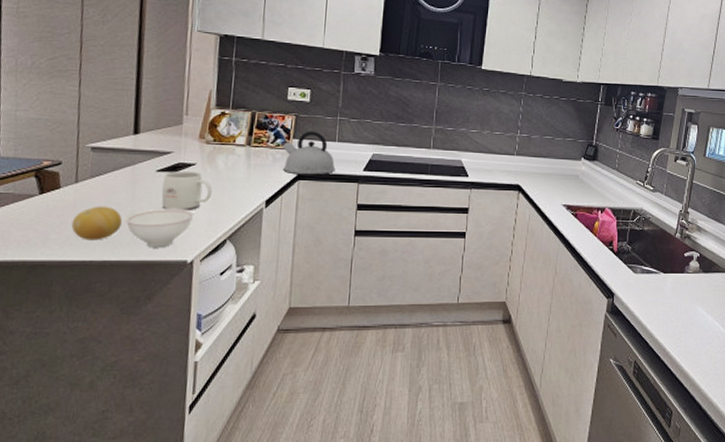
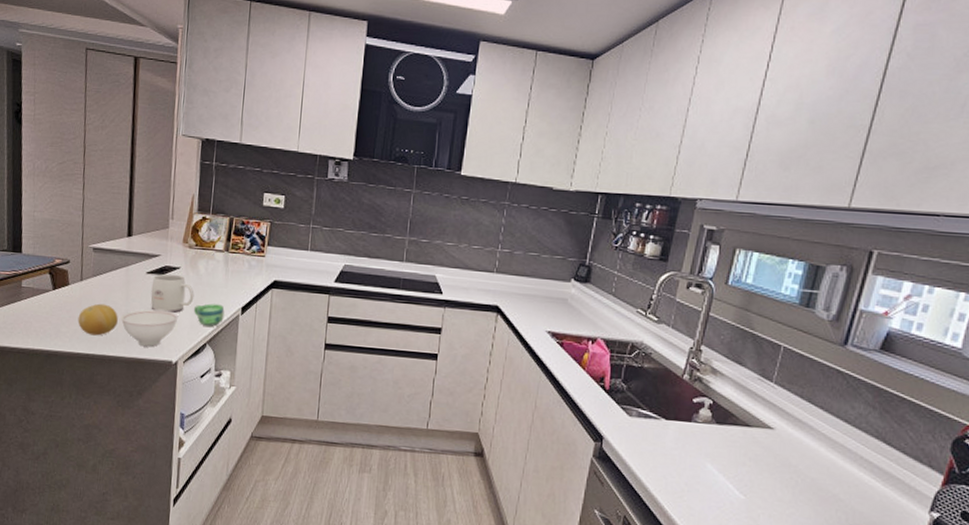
cup: none [211,199,247,222] -> present [193,303,225,327]
kettle: present [282,131,336,175] -> none [257,238,308,284]

